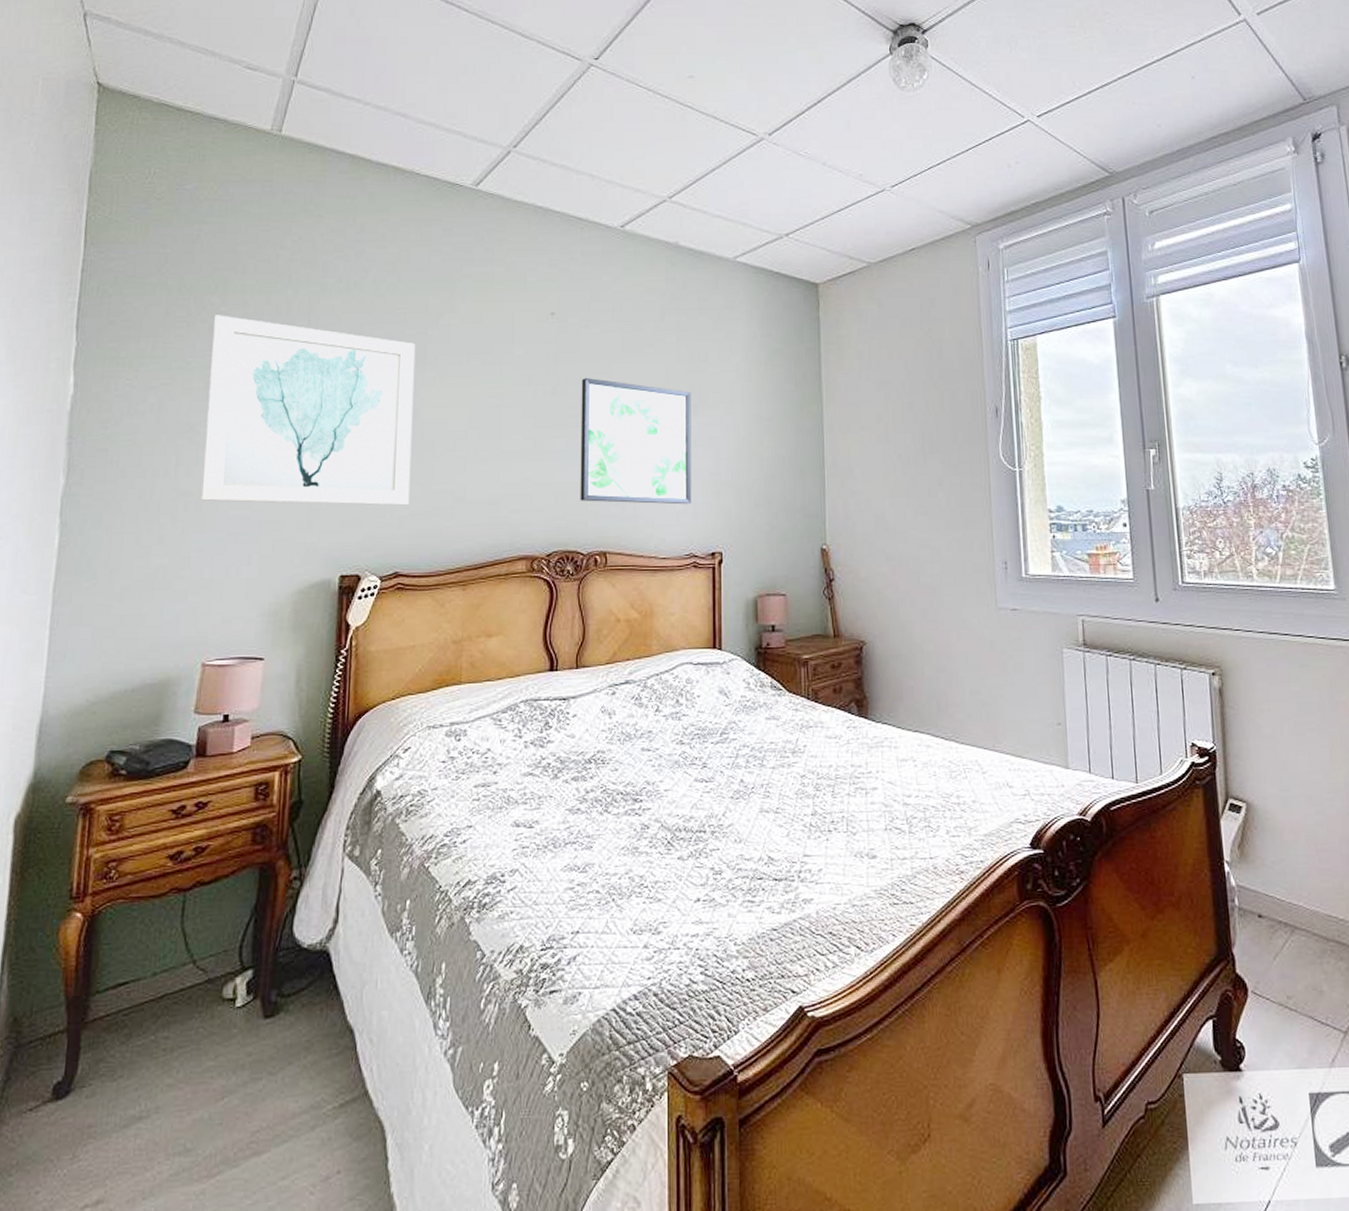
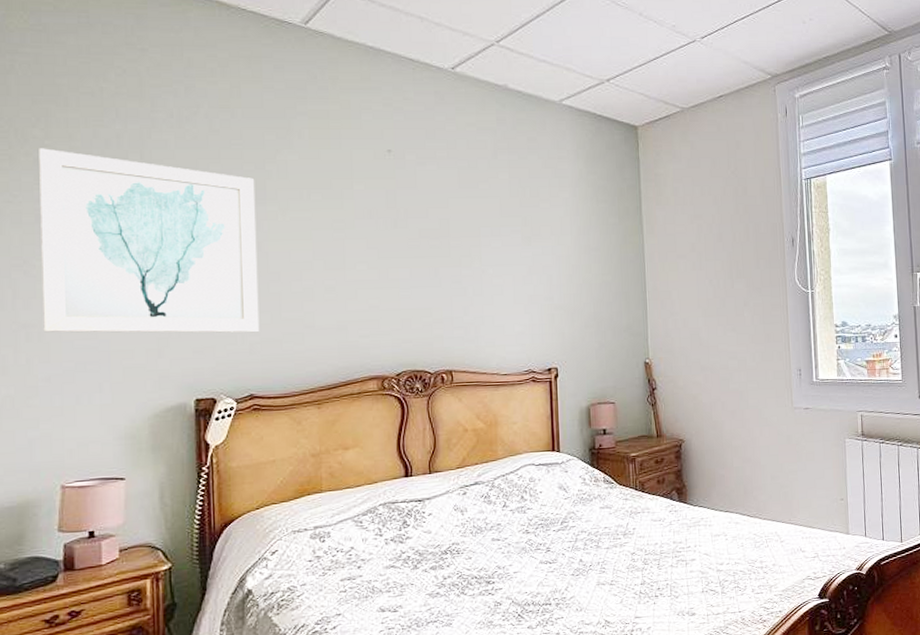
wall art: present [580,377,692,505] -> none [421,211,529,327]

